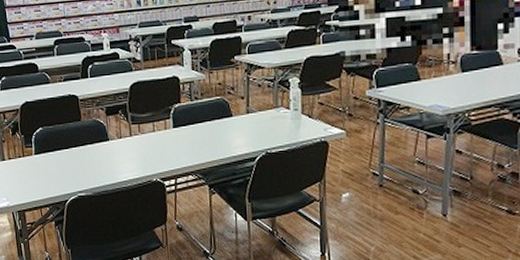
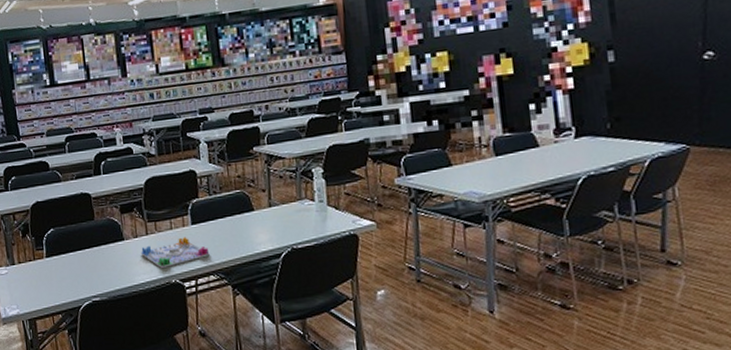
board game: none [124,139,189,167] -> present [140,237,210,268]

